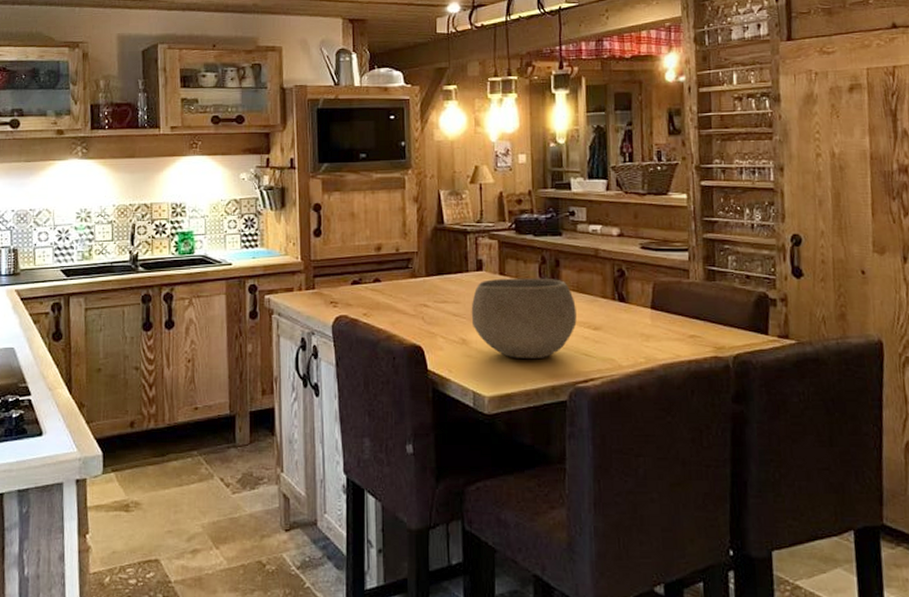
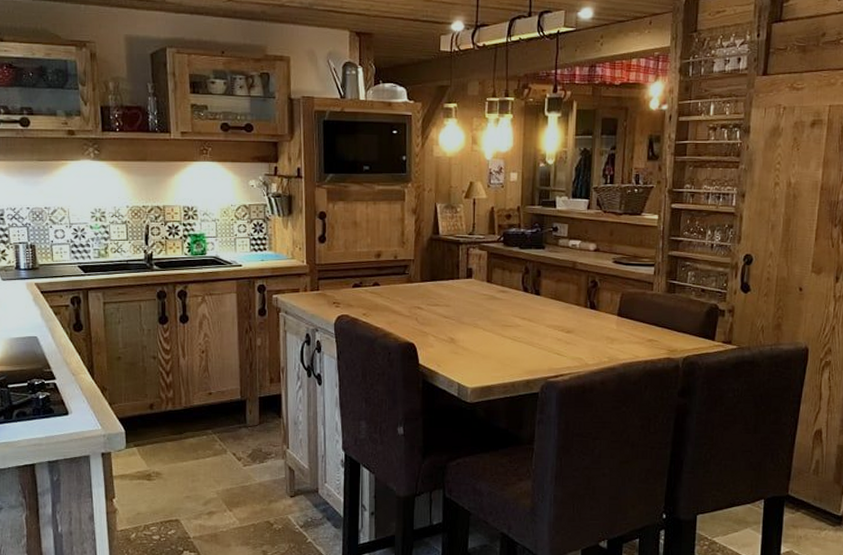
bowl: present [471,278,577,358] -> none [459,285,553,356]

